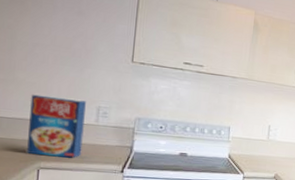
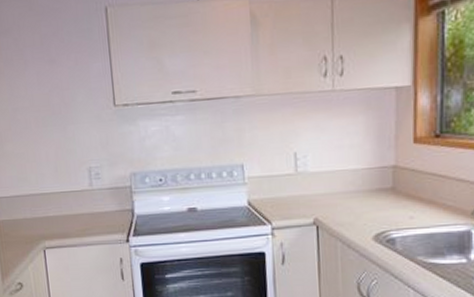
cereal box: present [26,94,86,158] -> none [22,162,83,234]

